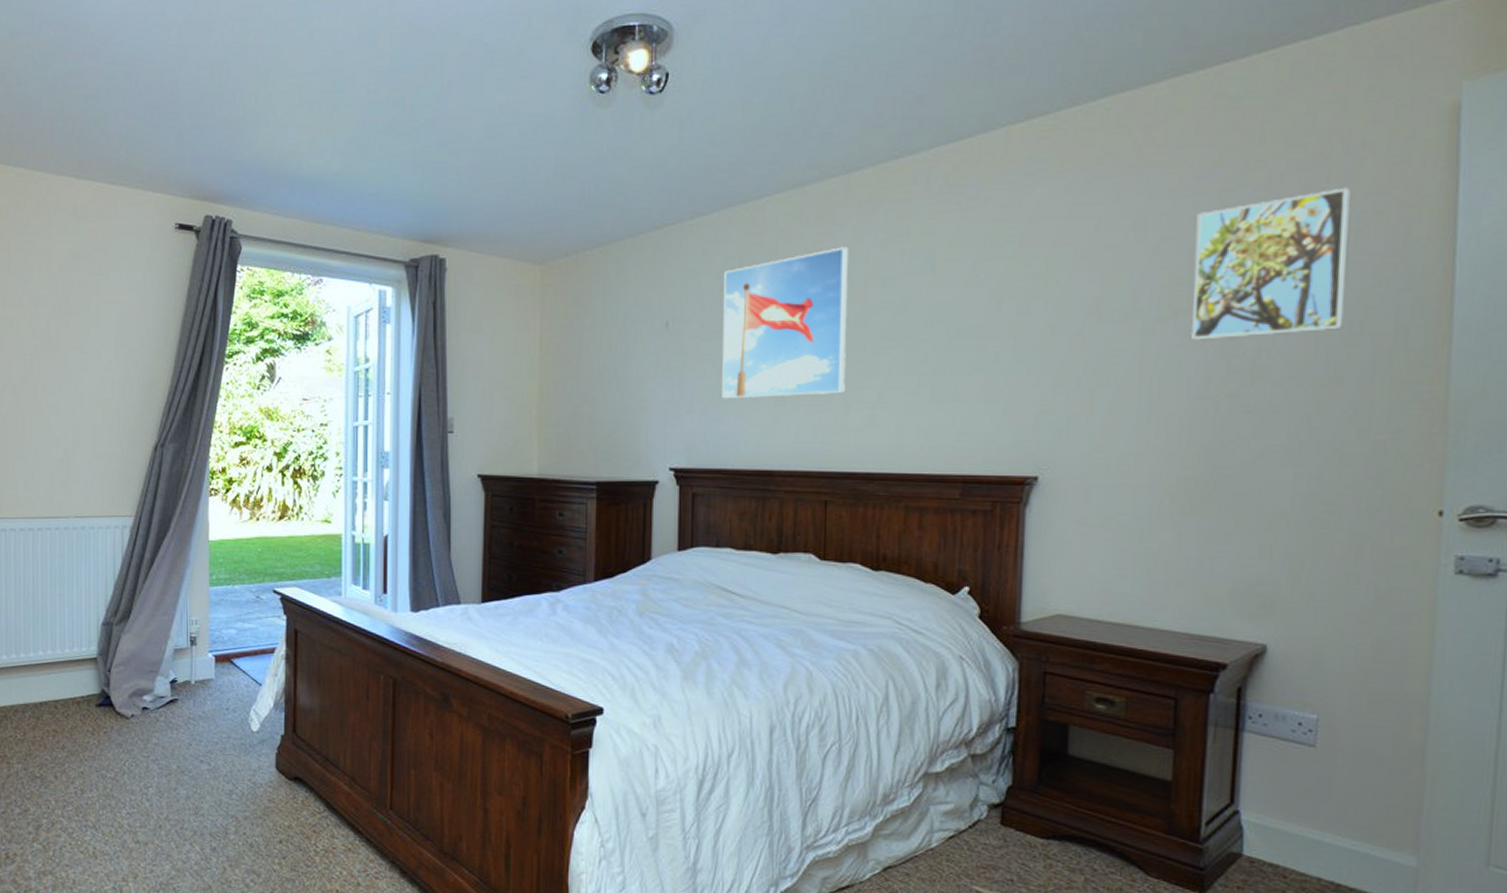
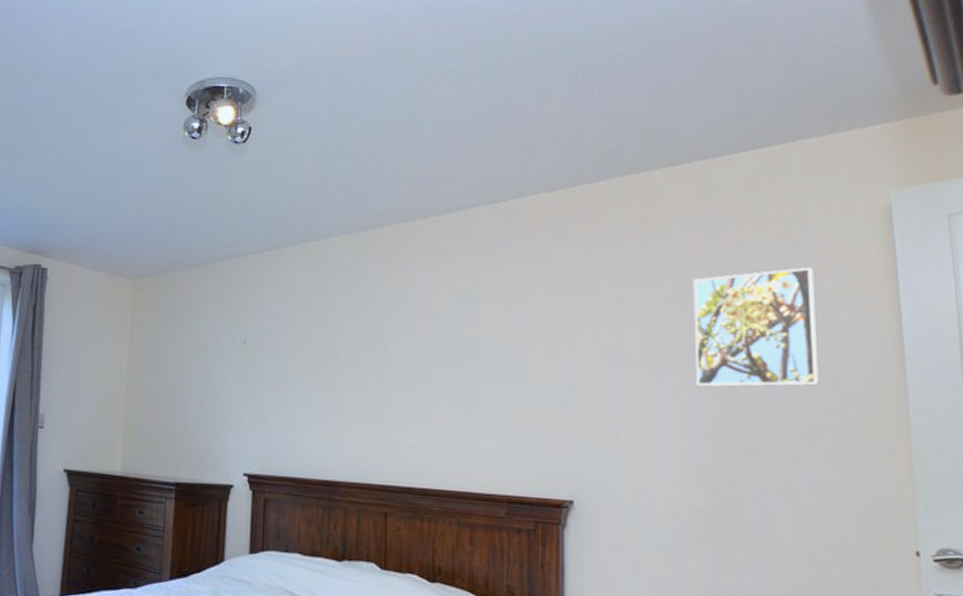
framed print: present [722,247,849,399] -> none [292,284,405,414]

